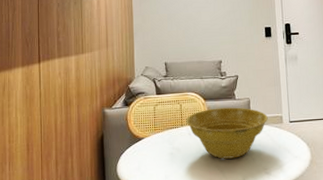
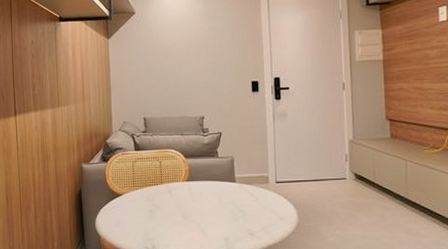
planter bowl: present [186,107,268,159] -> none [165,165,253,218]

